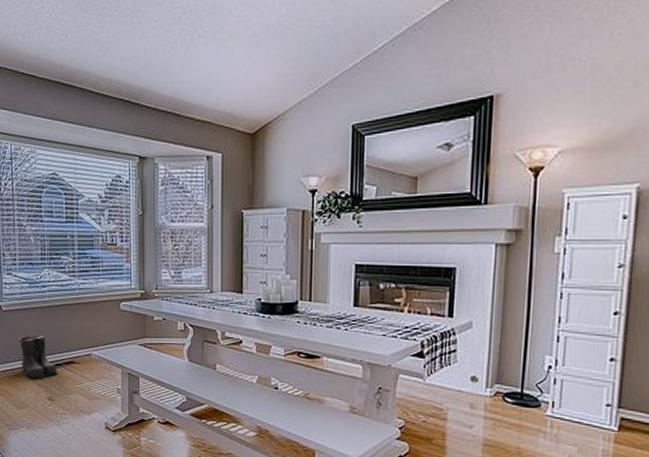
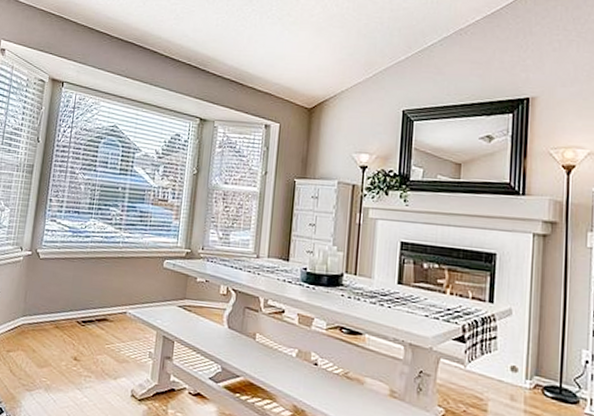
boots: present [19,334,59,379] -> none [50,286,90,336]

